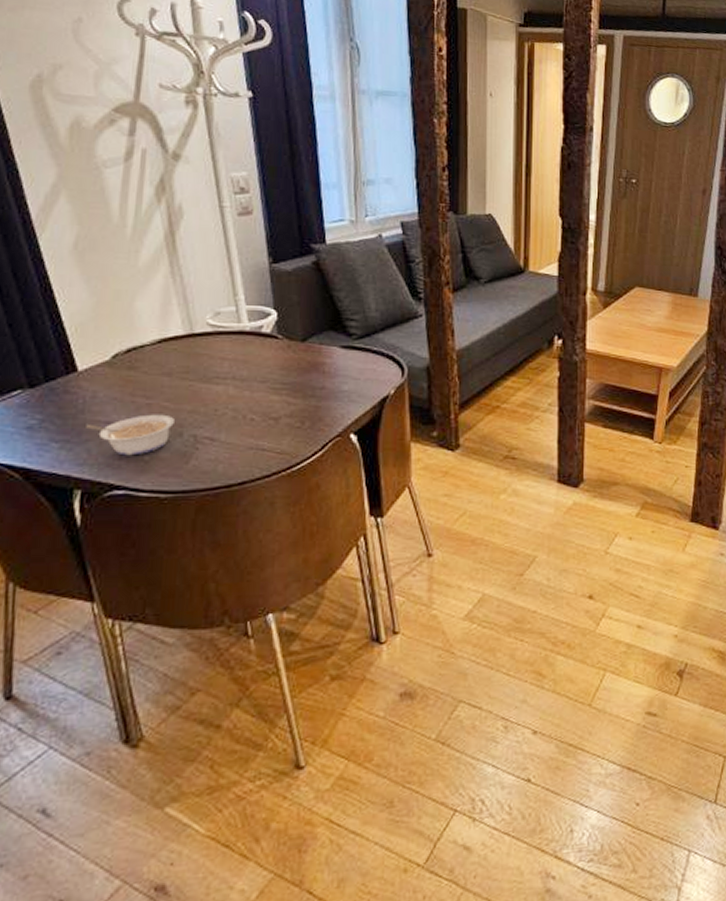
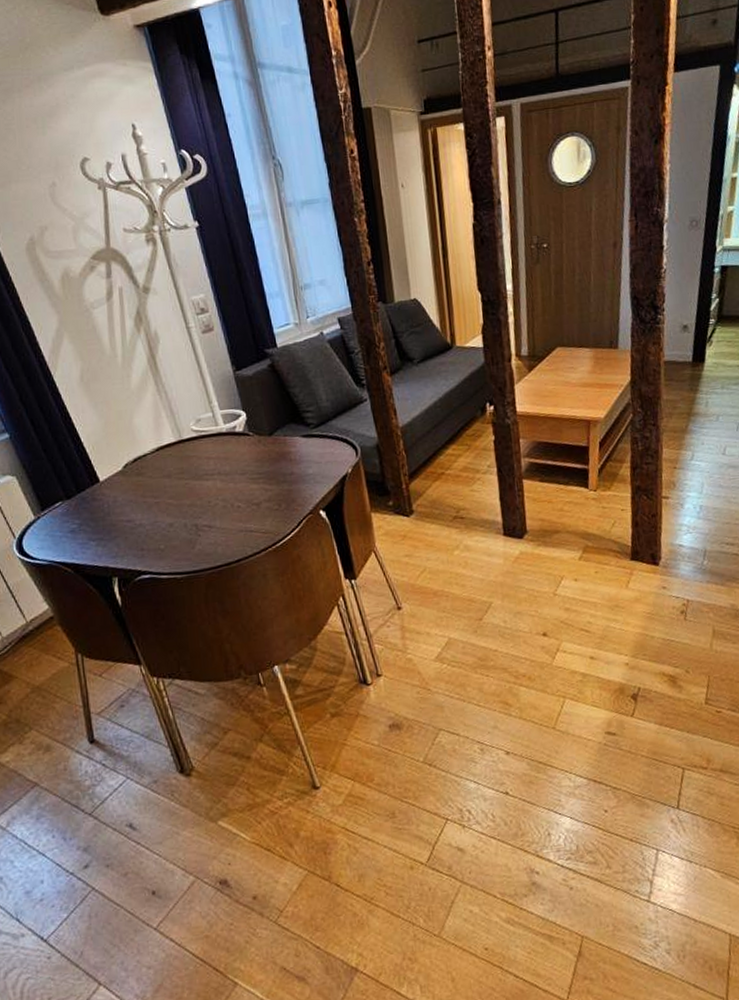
legume: present [86,414,174,456] -> none [113,509,179,547]

